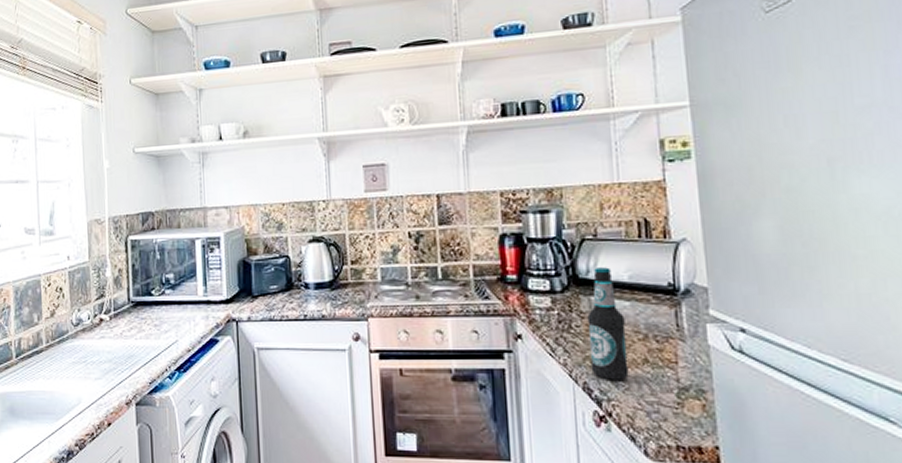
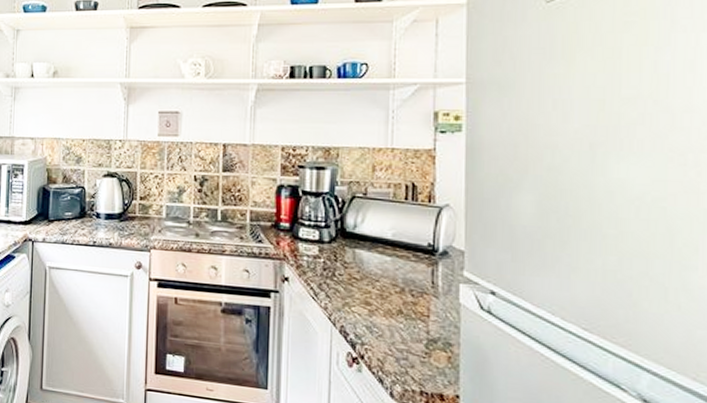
bottle: present [587,267,629,380] -> none [349,223,385,327]

